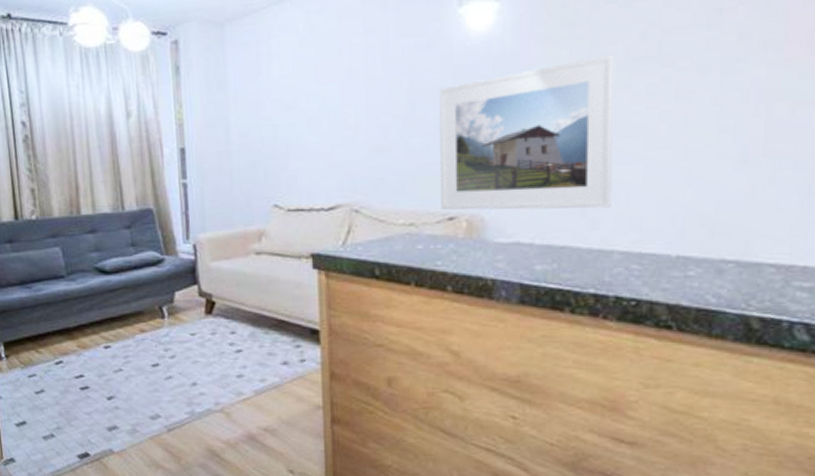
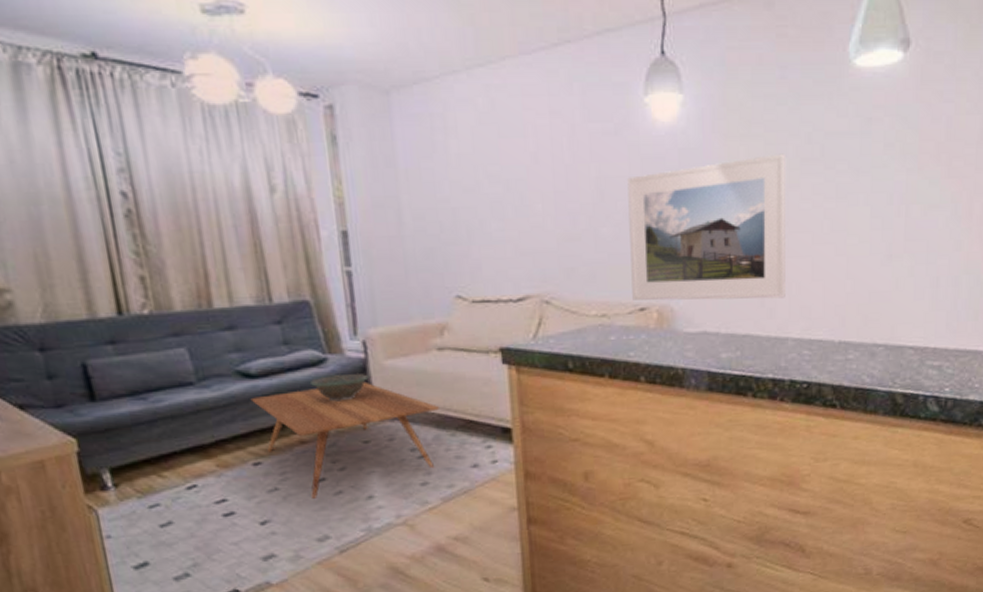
coffee table: none [104,280,255,381] -> present [250,381,439,499]
decorative bowl: none [150,272,197,297] -> present [309,373,369,402]

